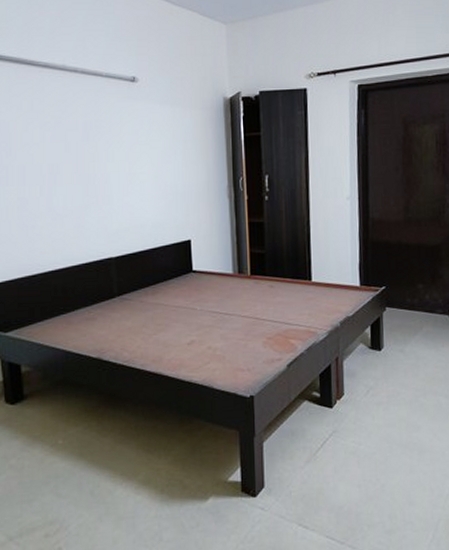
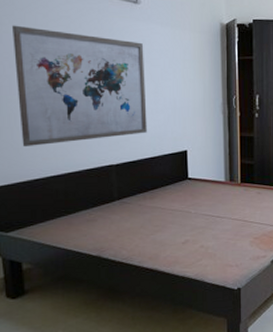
wall art: none [8,112,147,241] -> present [11,25,147,147]

